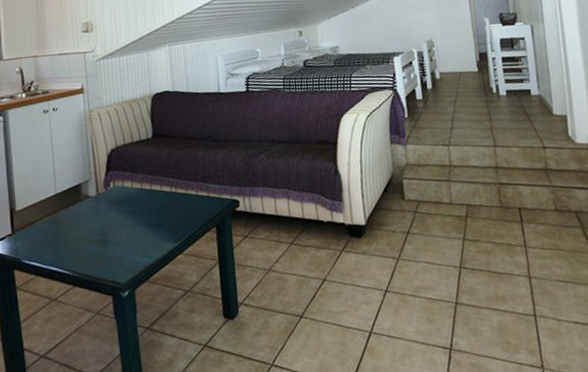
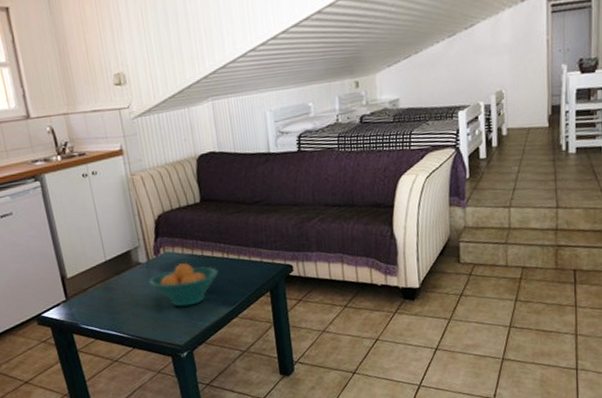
fruit bowl: none [96,197,166,242] -> present [148,263,219,307]

